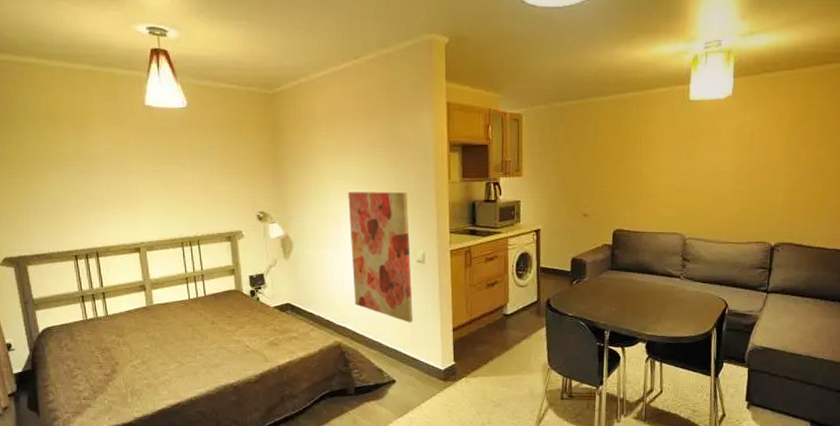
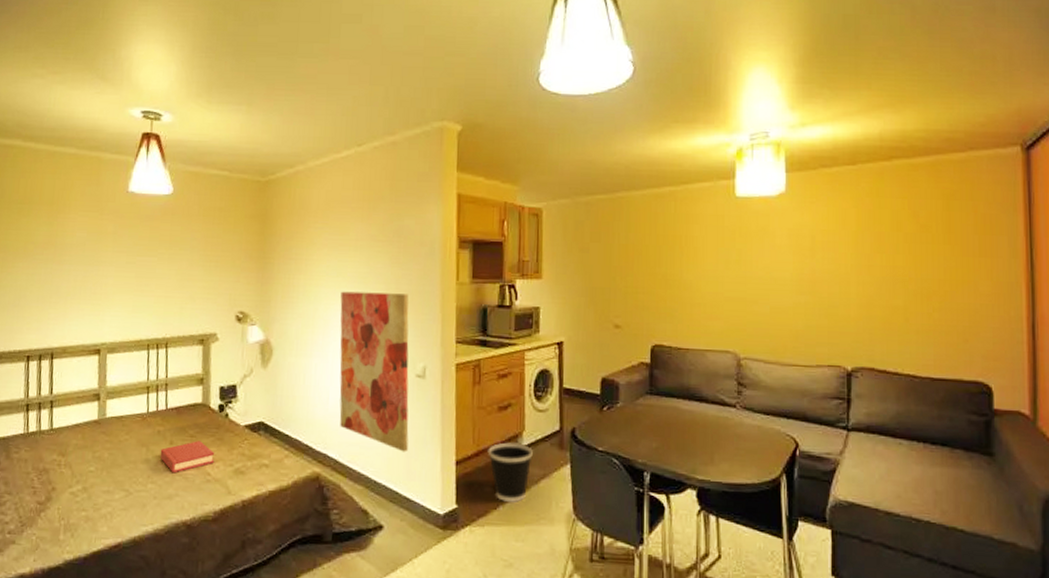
hardback book: none [204,320,252,347] -> present [160,441,215,473]
wastebasket: none [478,312,515,358] -> present [487,442,533,502]

